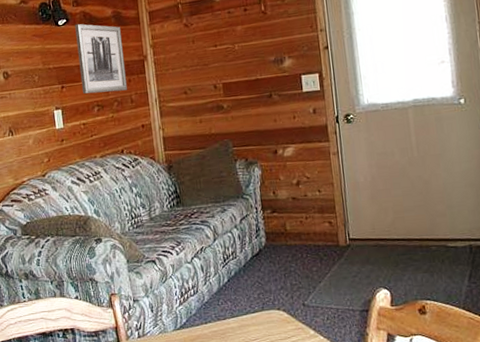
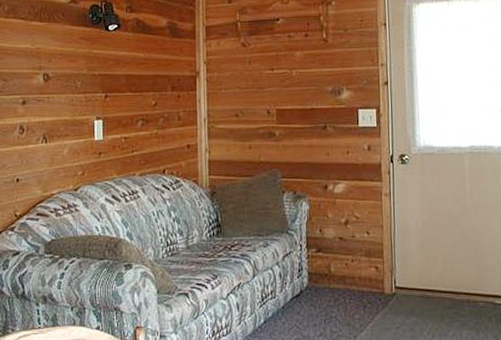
wall art: present [75,23,127,94] -> none [126,30,175,107]

